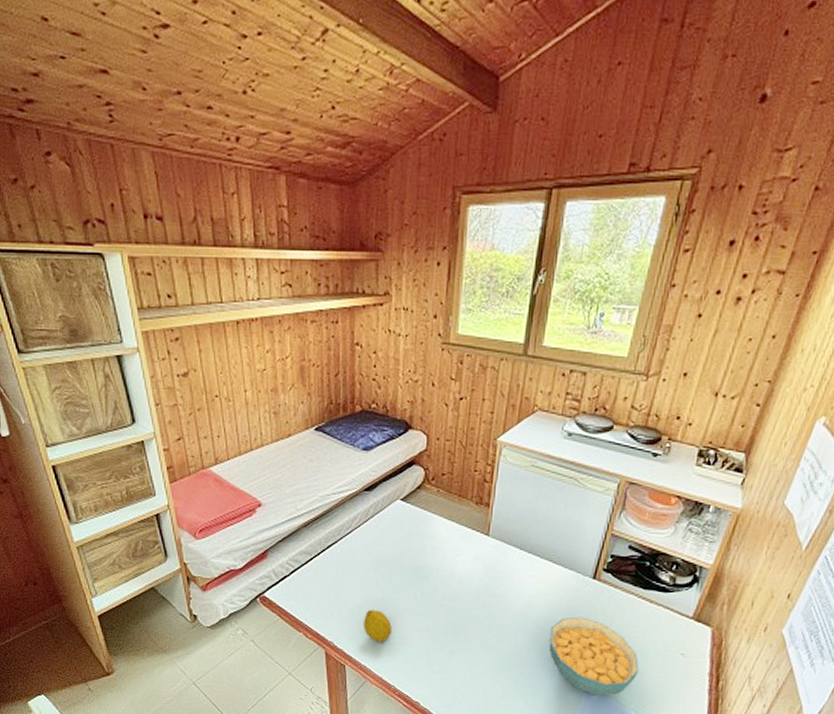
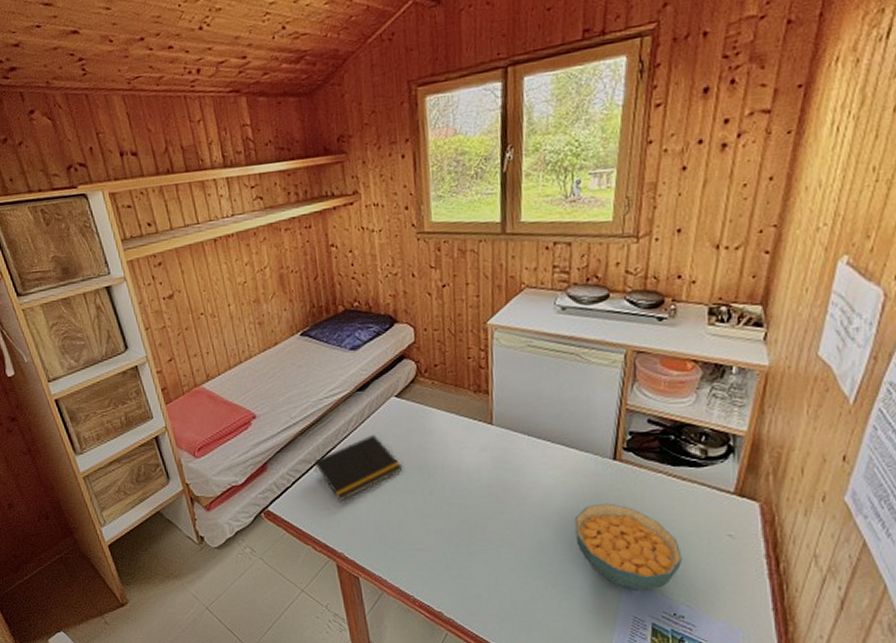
notepad: none [314,533,400,594] -> present [314,434,403,502]
fruit: present [364,610,392,643] -> none [372,515,403,550]

